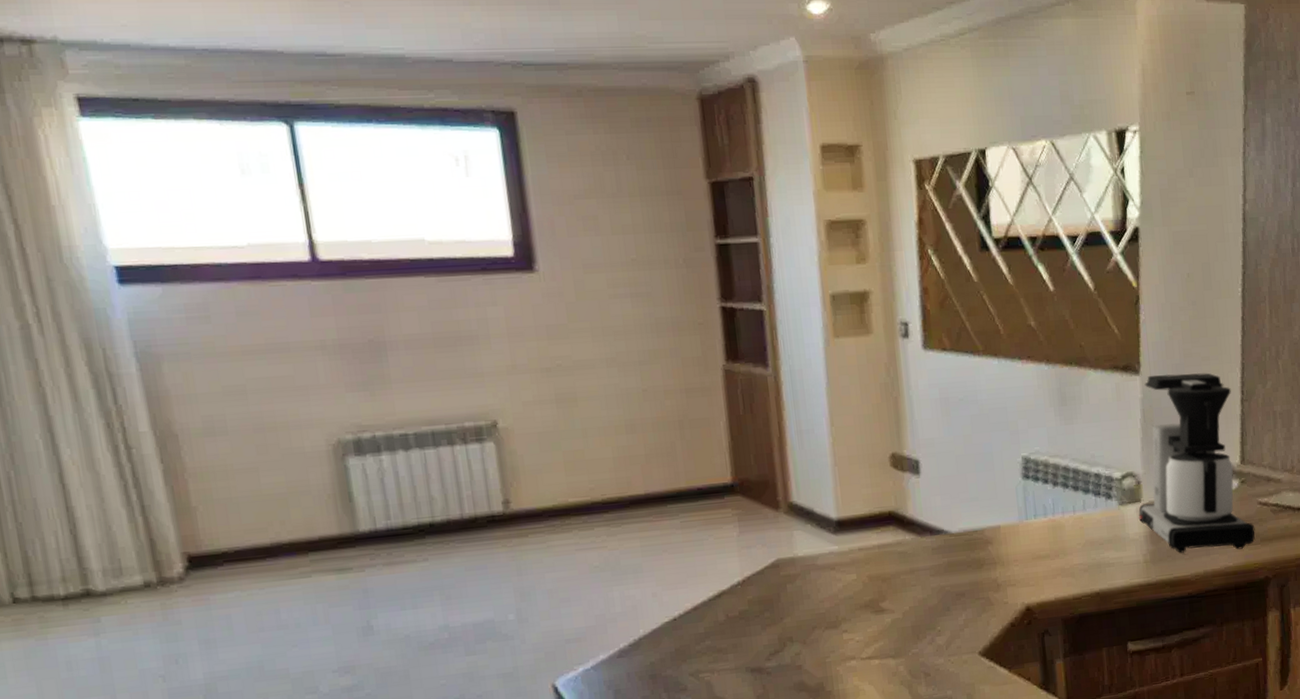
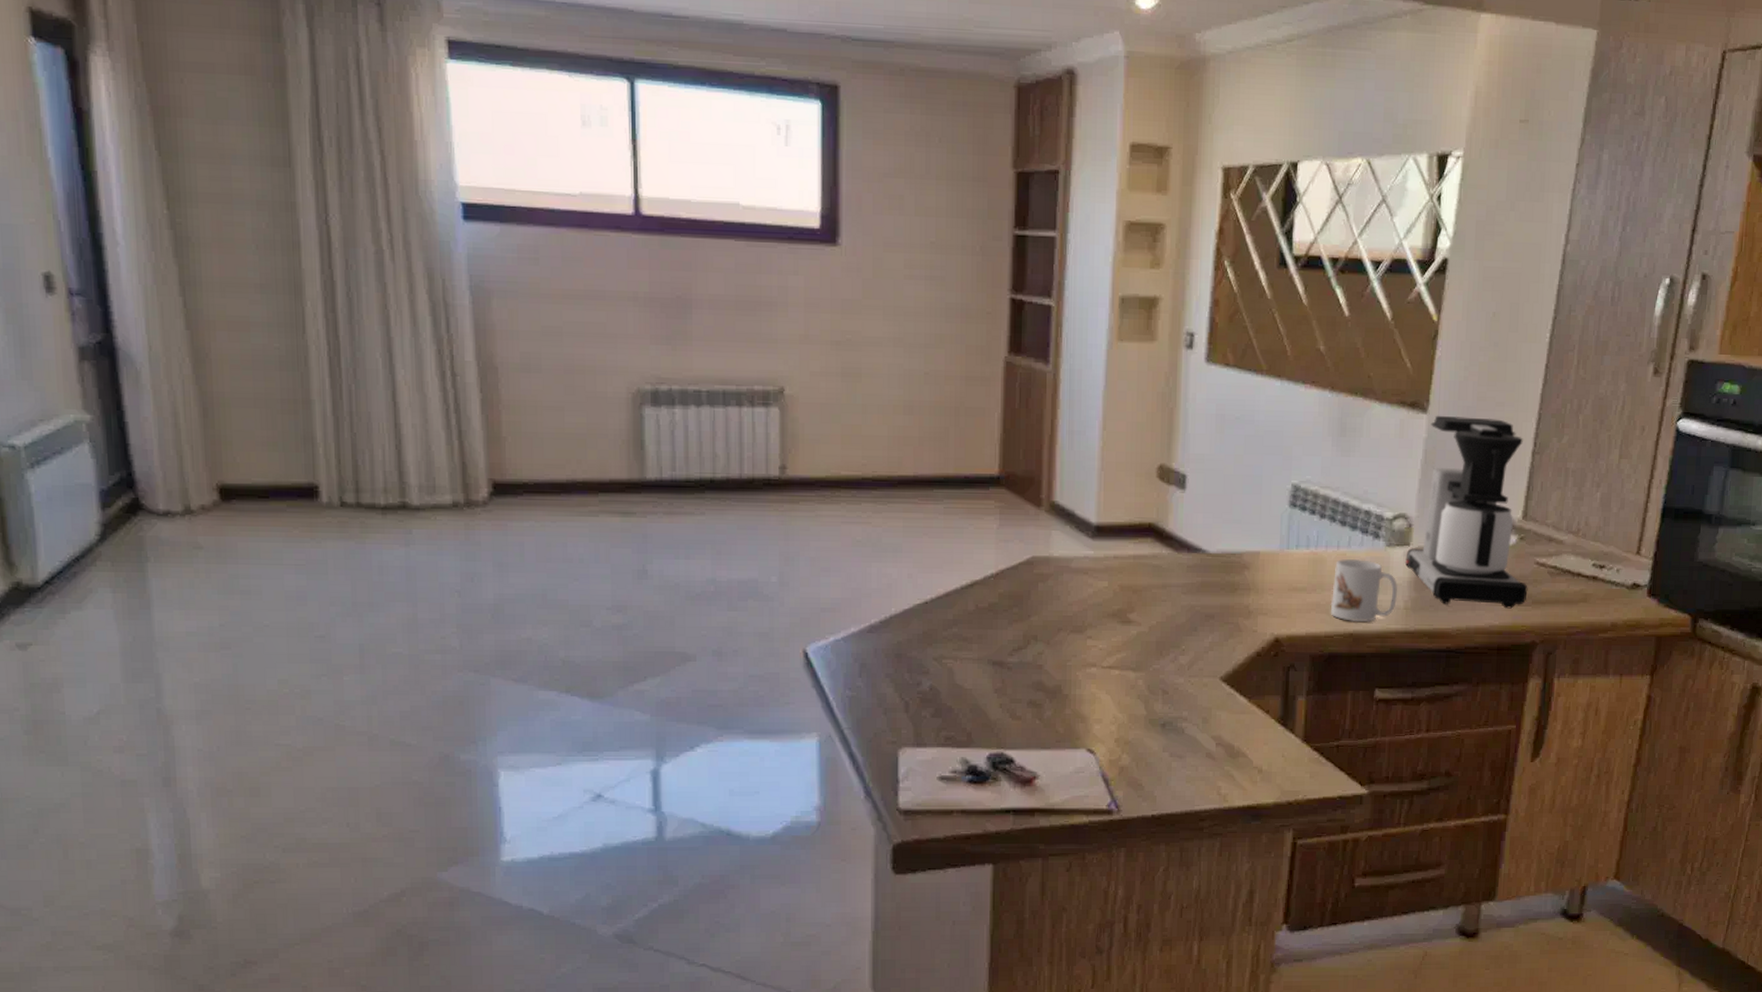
mug: none [1074,520,1137,581] -> present [1330,559,1398,623]

